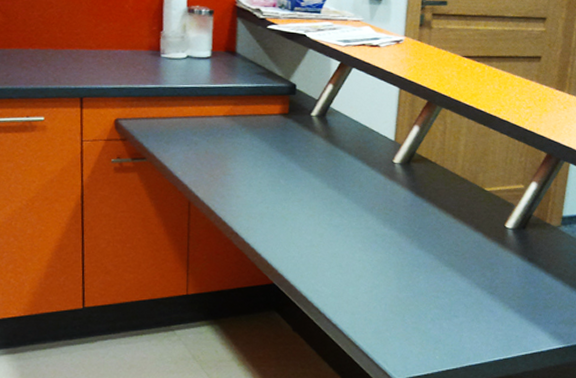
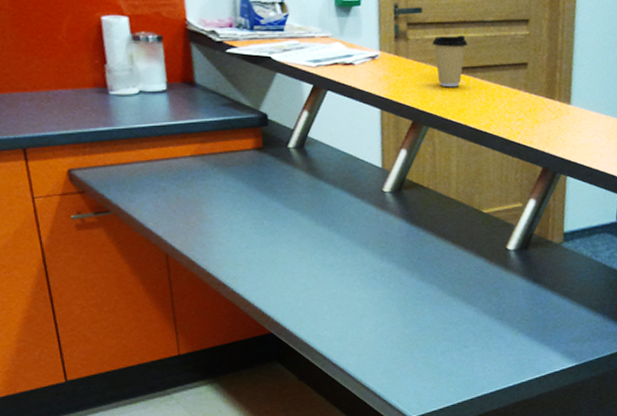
coffee cup: none [454,27,487,74] -> present [432,35,468,88]

